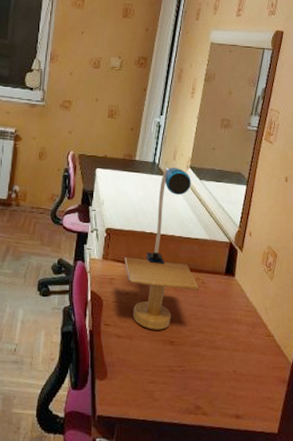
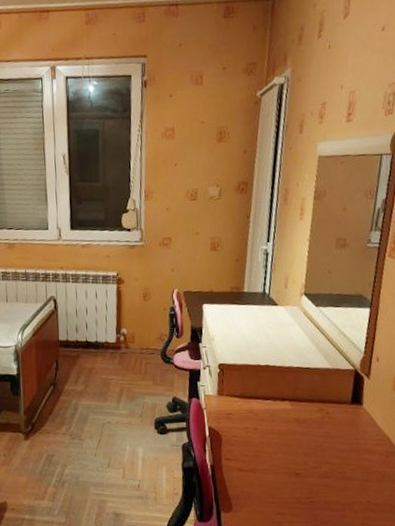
desk lamp: present [124,166,199,330] -> none [240,295,323,463]

